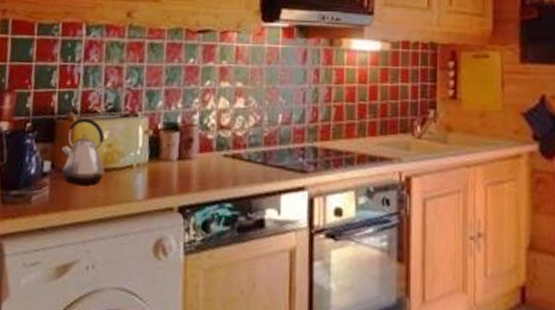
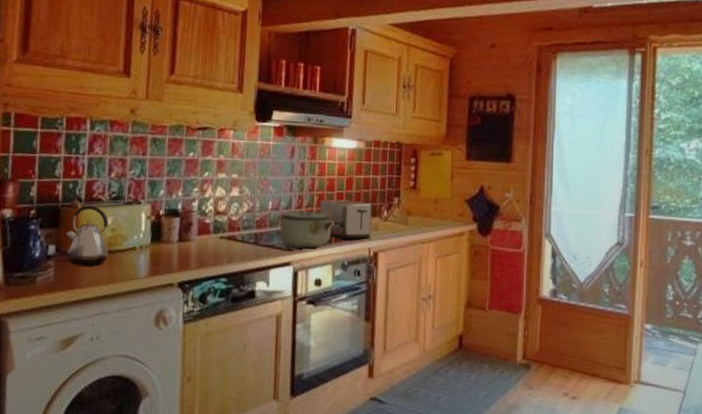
cooking pot: none [290,124,357,172] -> present [278,210,335,249]
toaster: none [338,111,403,162] -> present [319,199,373,241]

